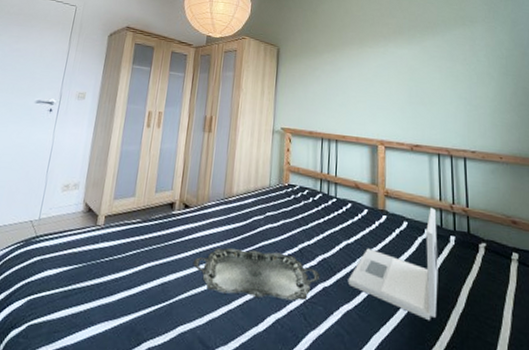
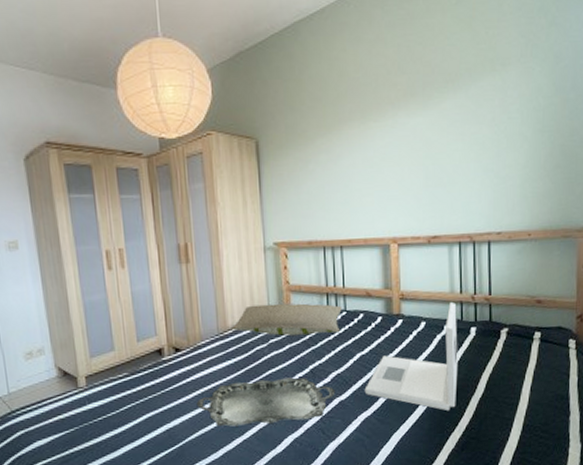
pillow: none [235,178,333,218] -> present [231,303,342,336]

